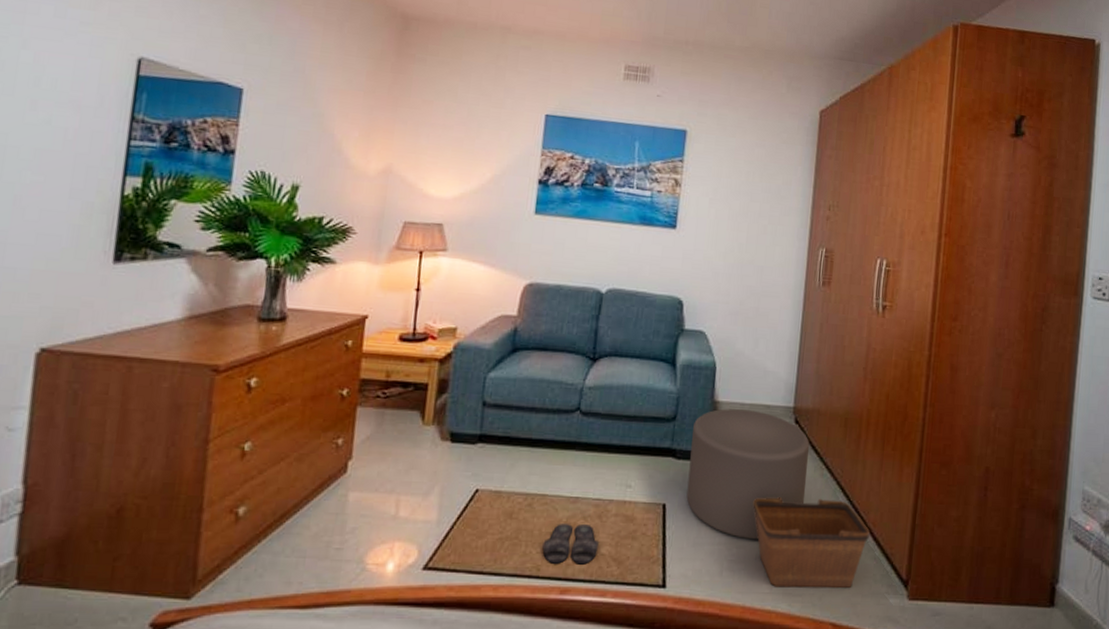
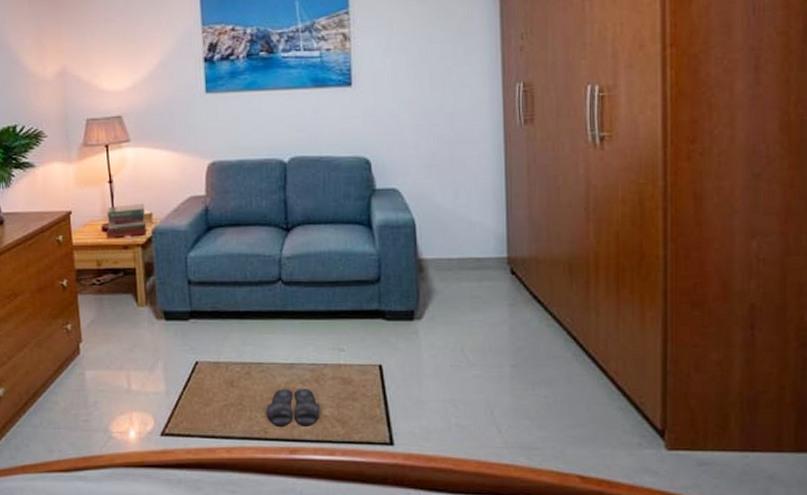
books: none [401,315,450,351] -> present [105,204,147,239]
pouf: present [686,408,809,540] -> none [400,265,533,396]
bicycle basket: present [753,497,870,588] -> none [475,349,612,441]

